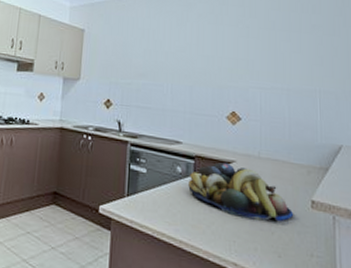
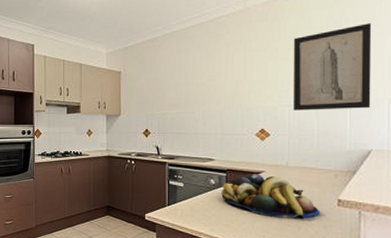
wall art: none [264,12,339,100] -> present [292,23,372,111]

